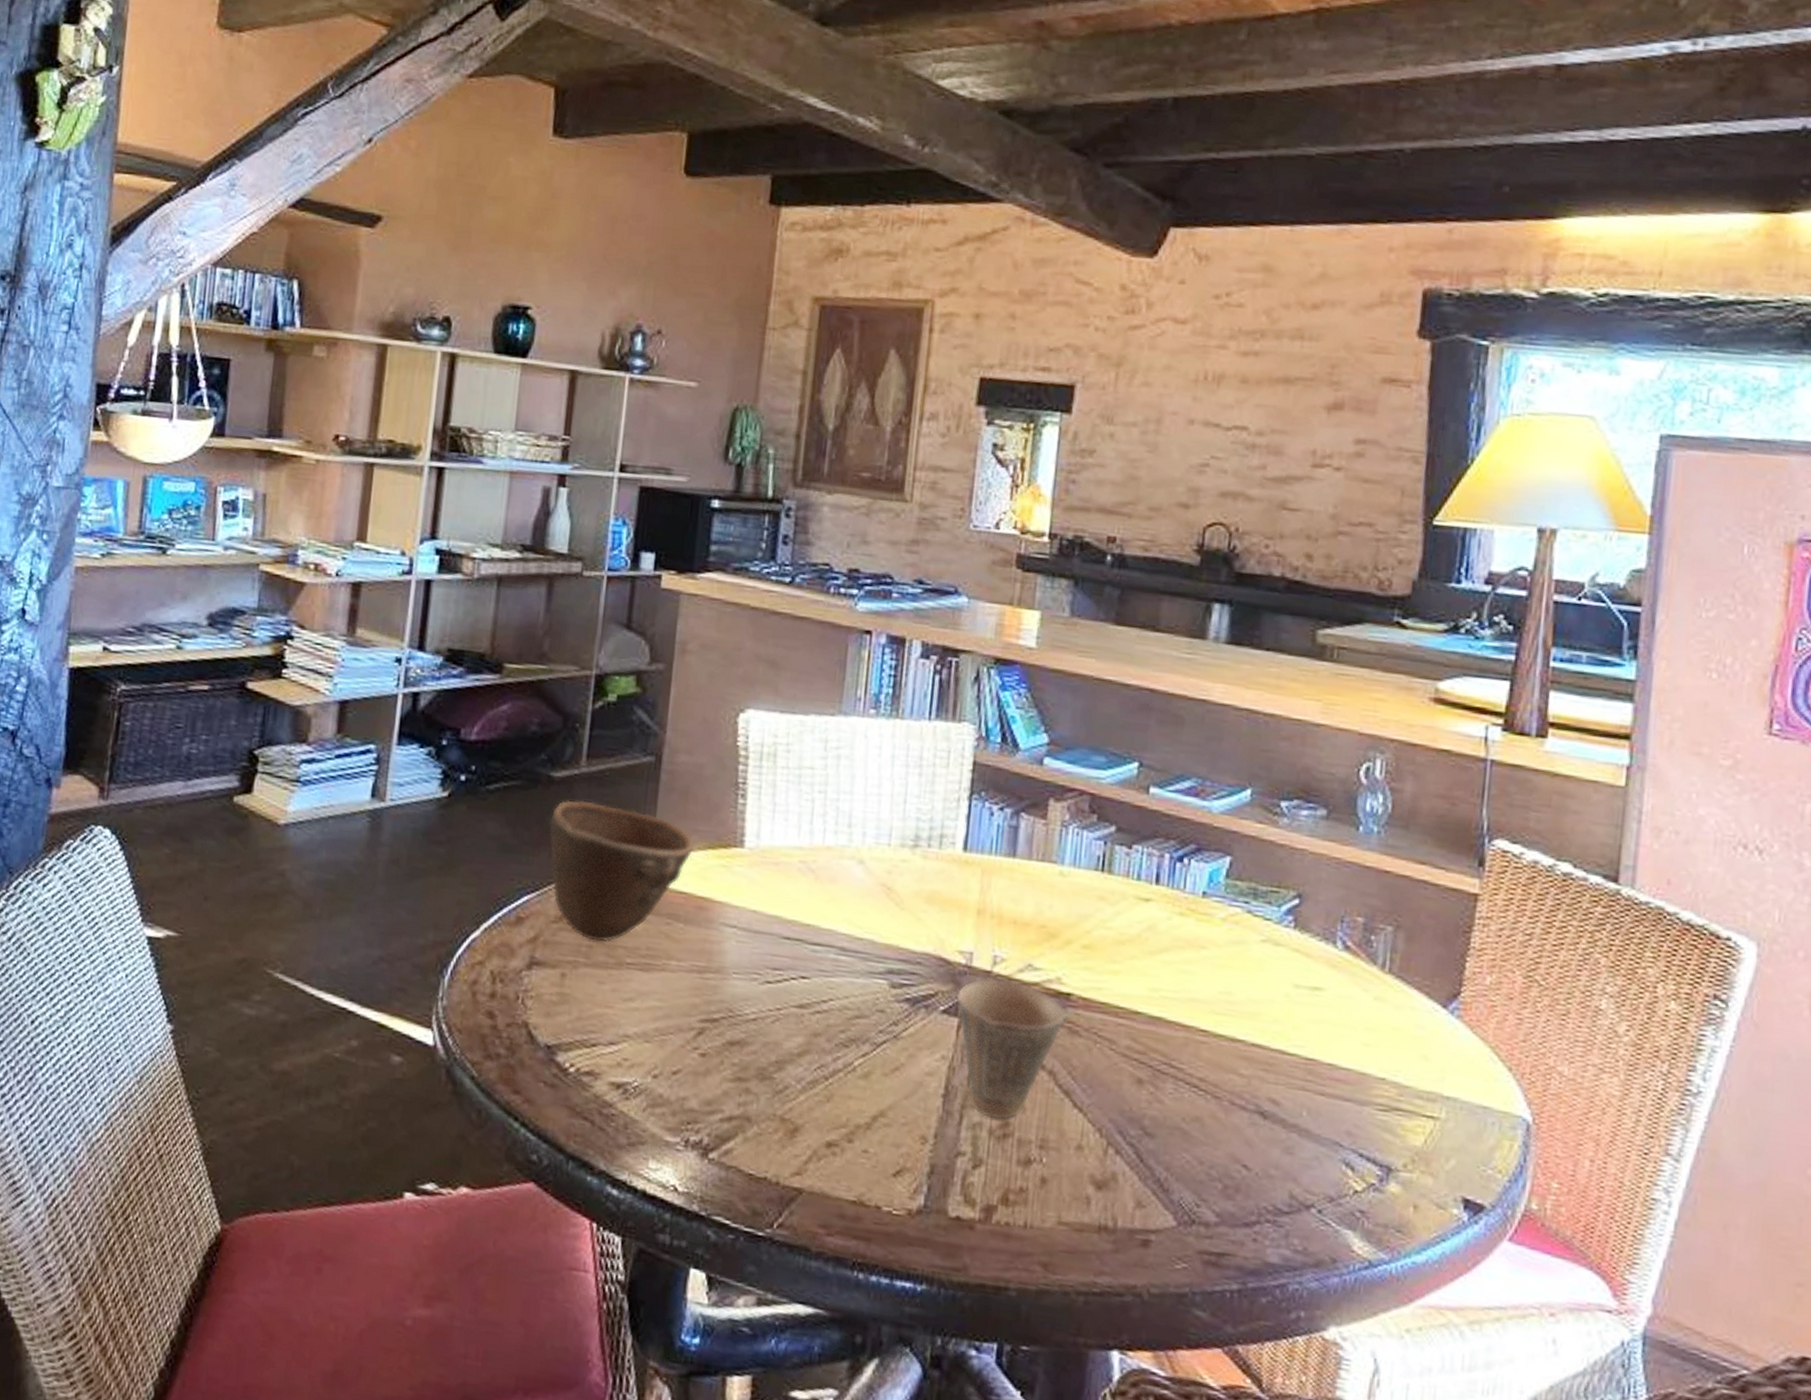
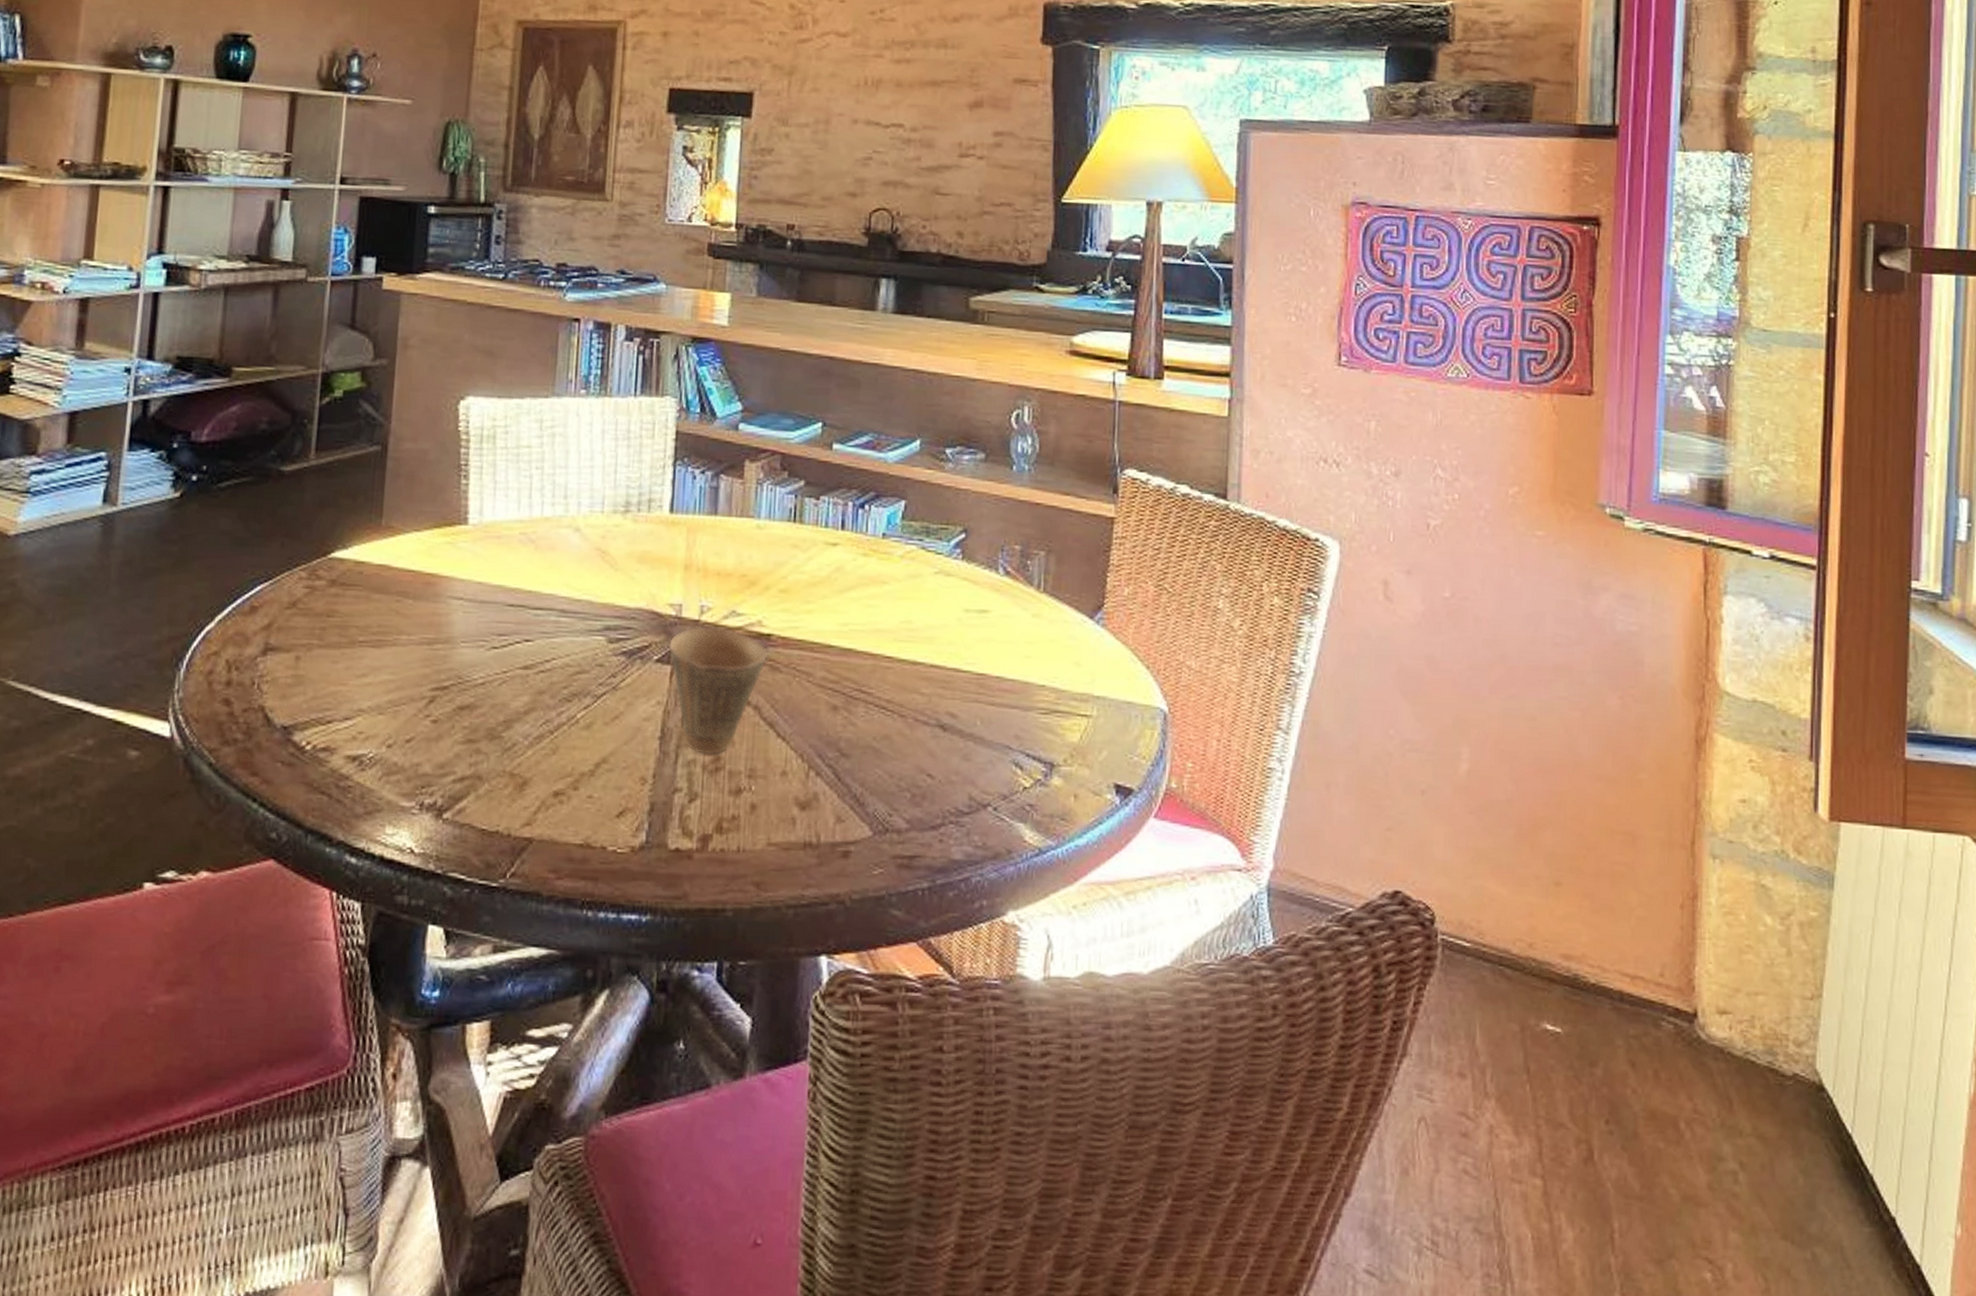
bowl: present [549,800,694,942] -> none [280,491,420,623]

